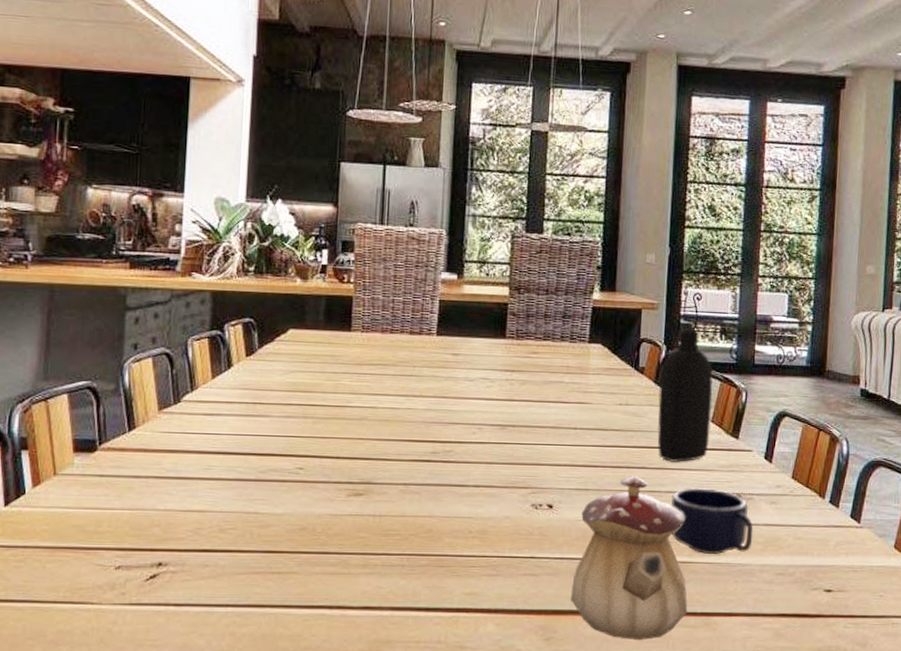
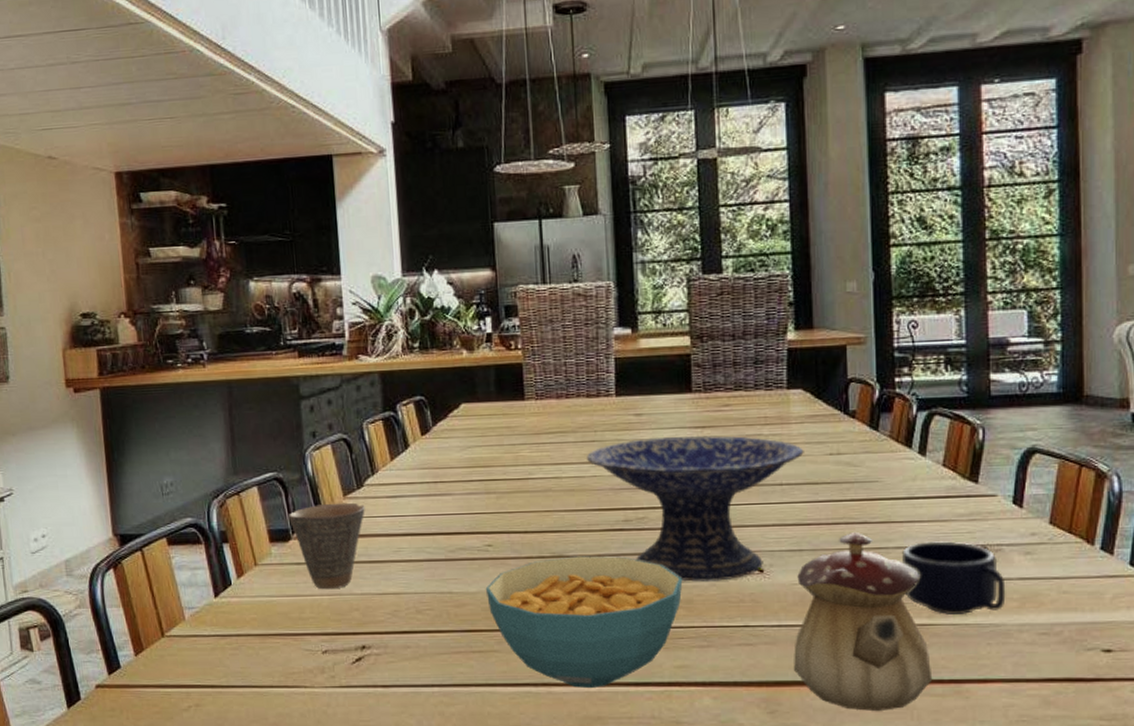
cup: none [97,416,180,504] -> present [288,502,365,590]
cereal bowl: none [291,483,480,612] -> present [485,556,683,688]
decorative bowl: none [404,377,598,514] -> present [587,435,804,582]
bottle: present [657,329,713,462] -> none [875,362,942,514]

